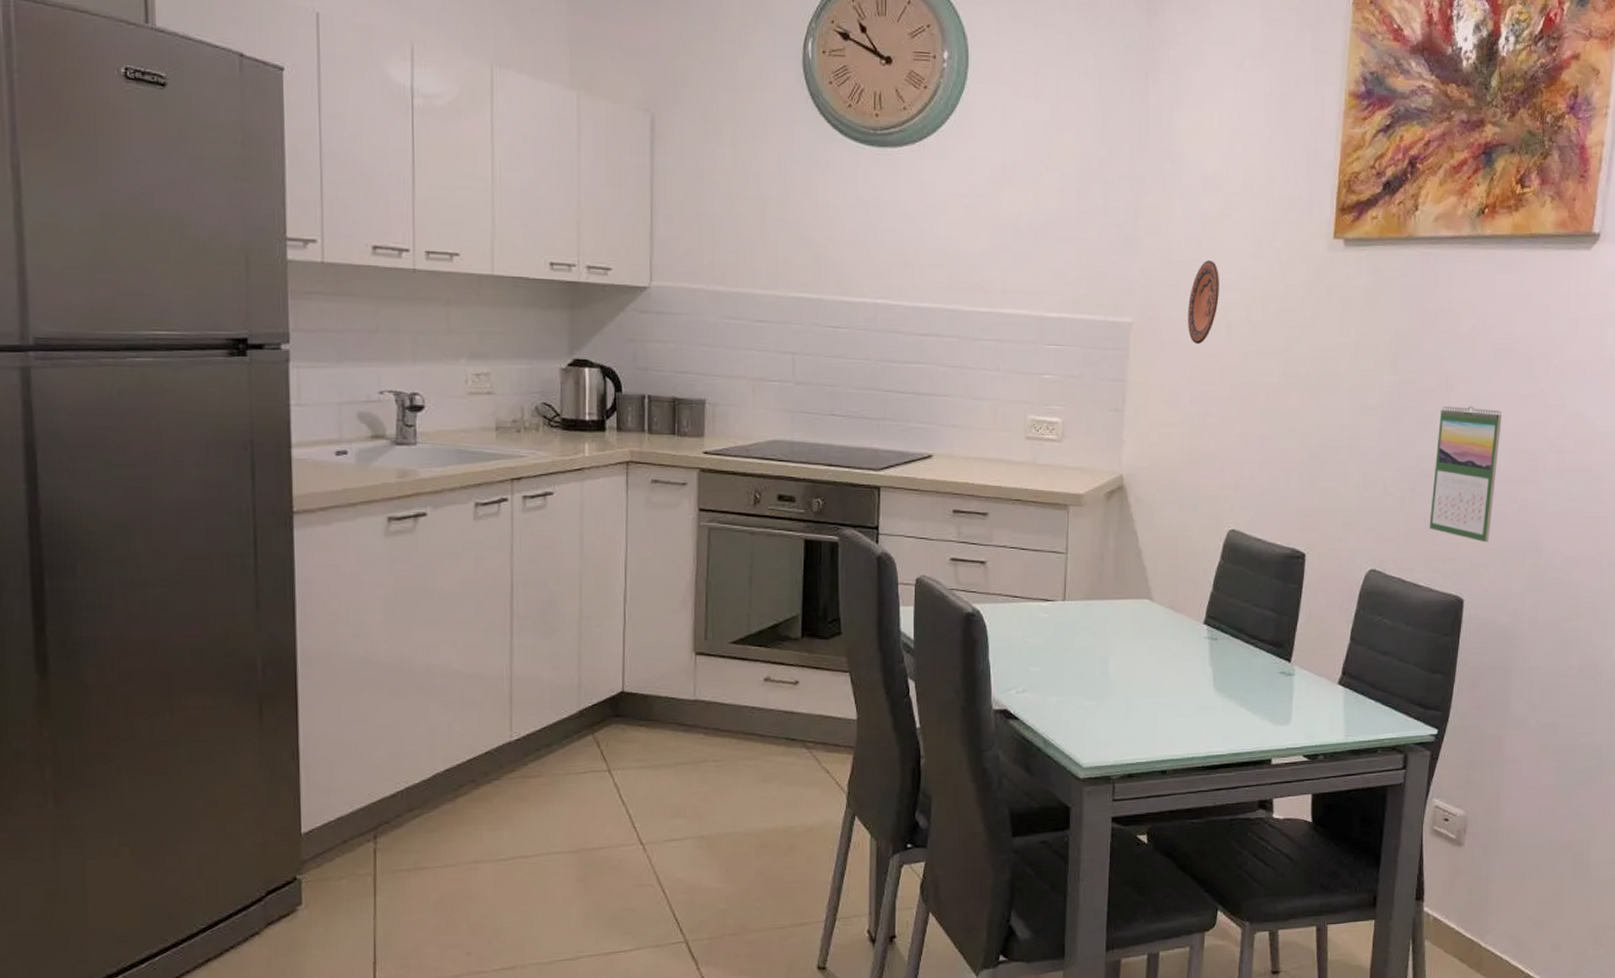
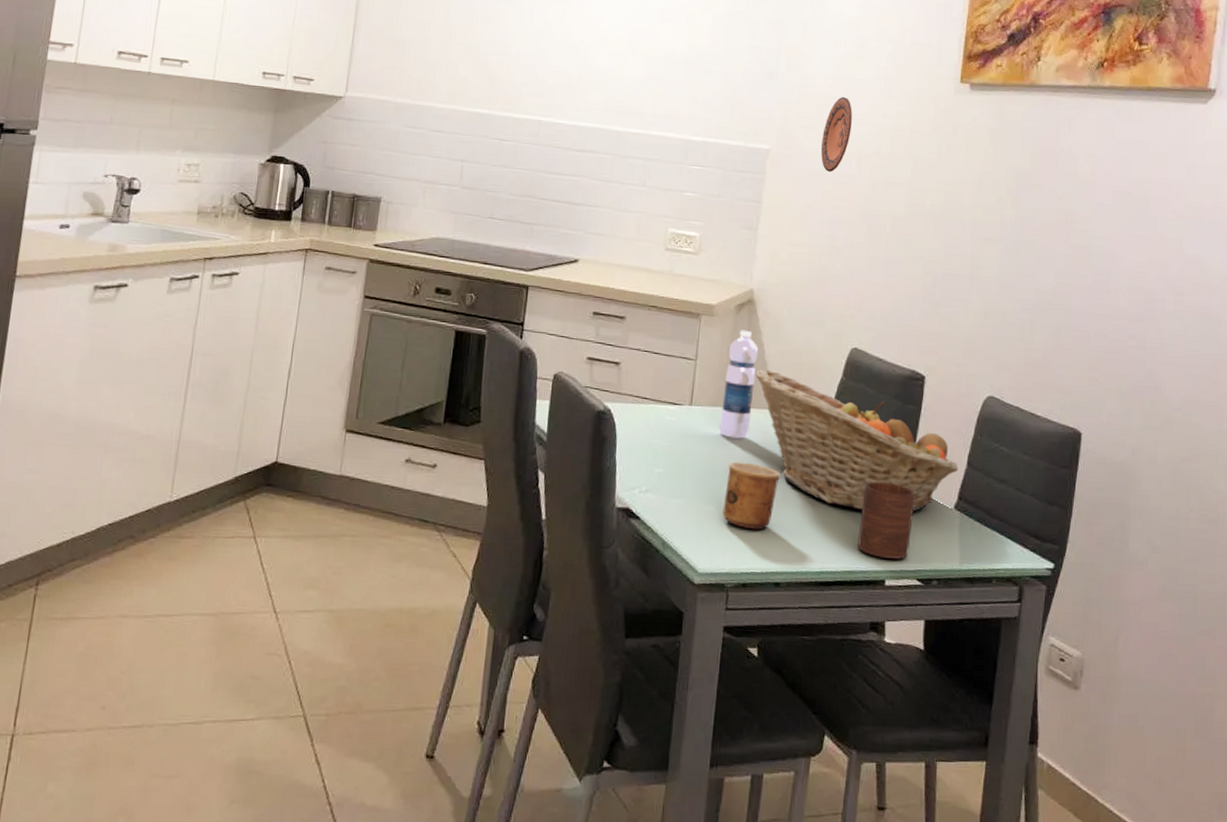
water bottle: none [1096,518,1132,631] -> present [719,330,759,439]
cup: none [1104,654,1162,721] -> present [723,461,781,530]
fruit basket: none [1130,558,1342,693] -> present [755,369,959,511]
cup: none [1243,663,1299,738] -> present [858,481,915,559]
calendar: present [1429,406,1502,543] -> none [1047,242,1120,378]

